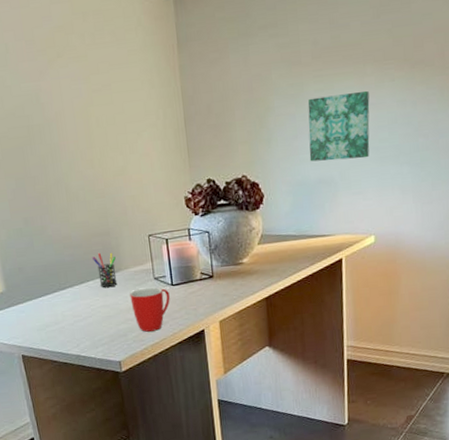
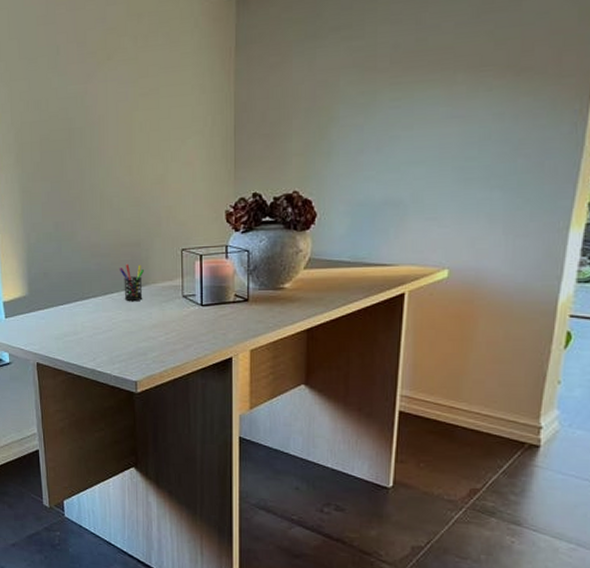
mug: present [130,287,170,332] -> none [155,306,198,353]
wall art: present [307,90,370,162] -> none [376,101,458,180]

